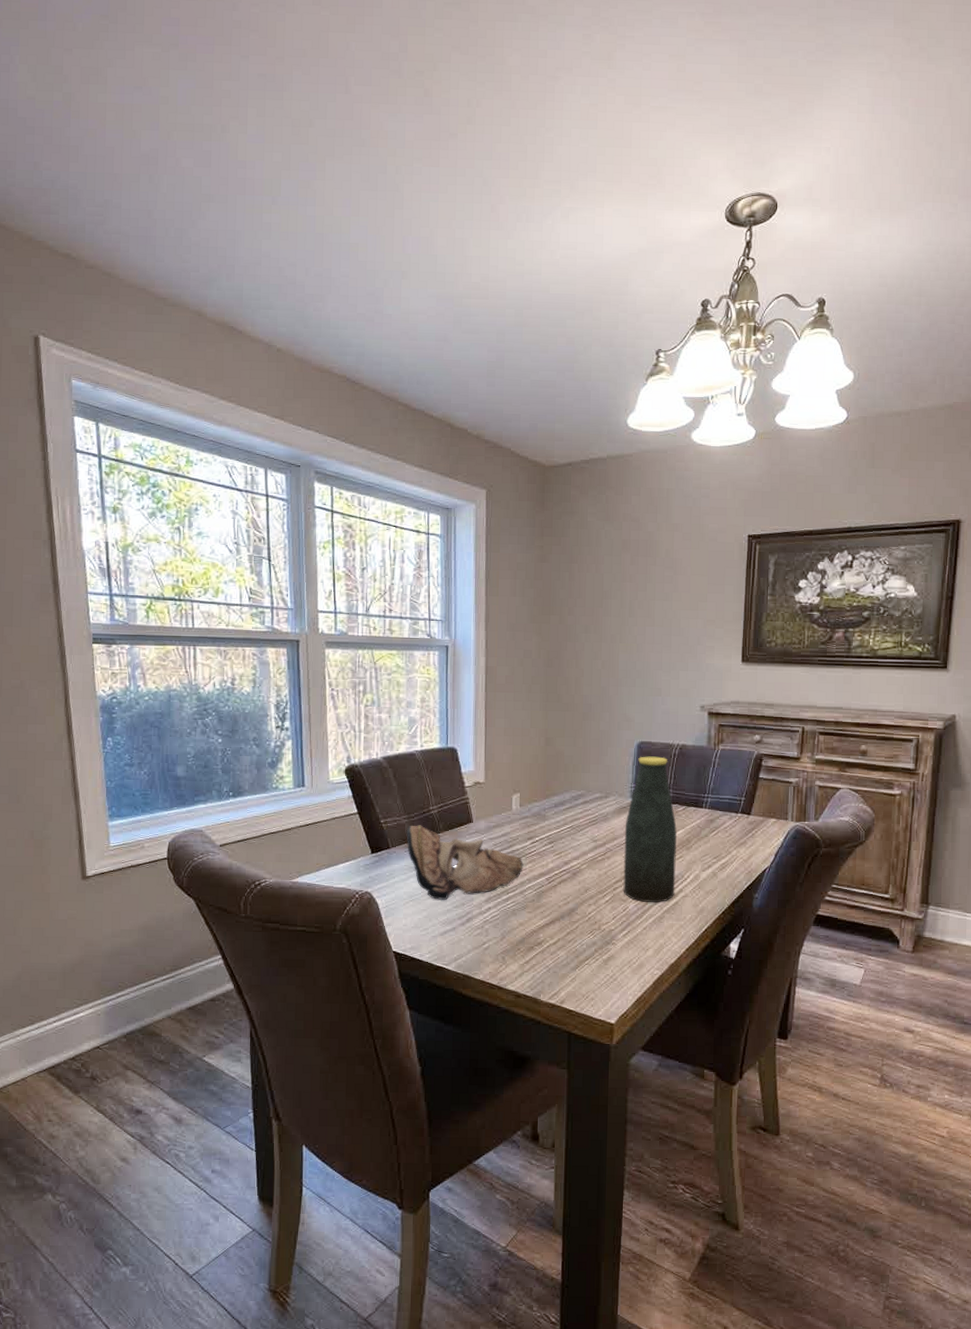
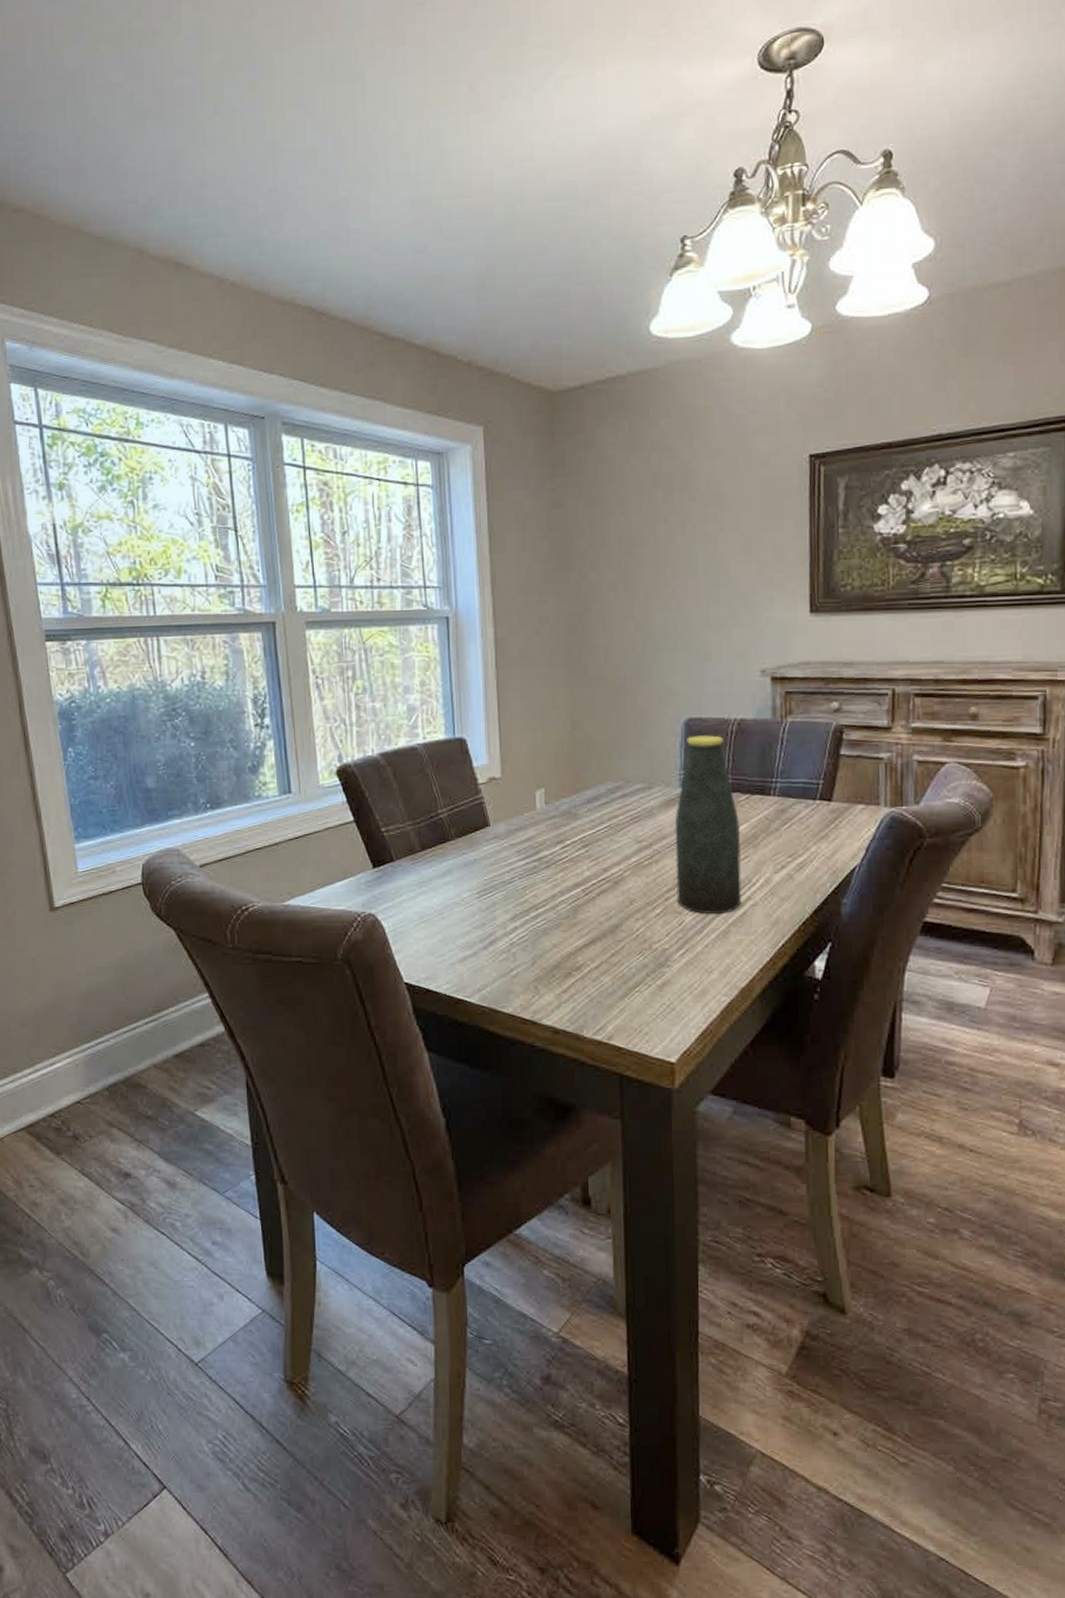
animal skull: present [406,825,524,900] -> none [412,832,554,920]

